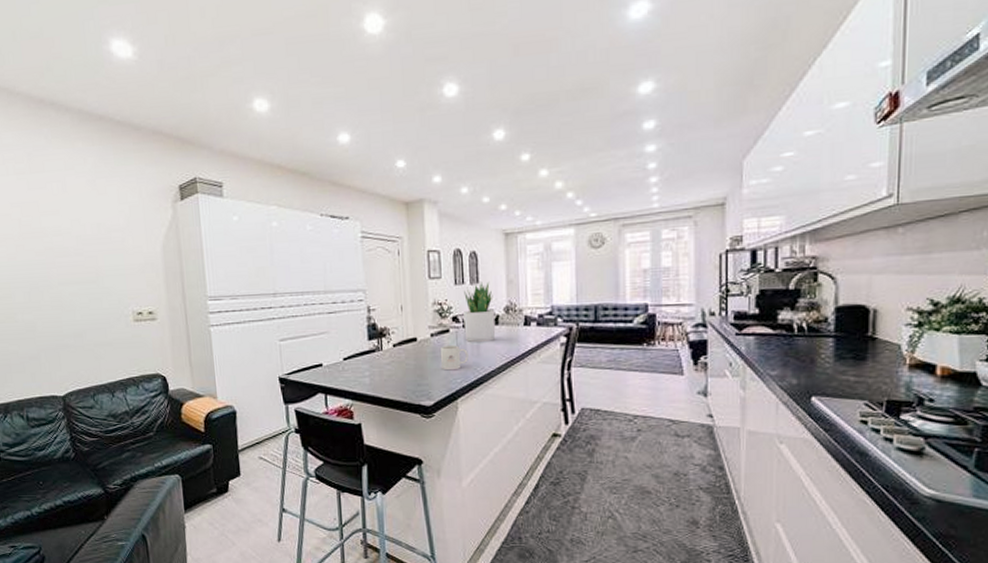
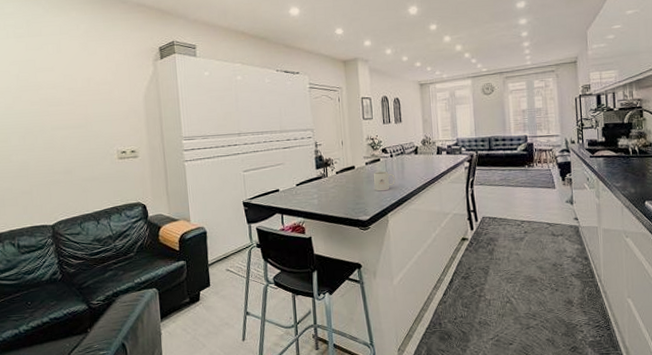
planter: present [463,281,496,343] -> none [390,121,416,169]

